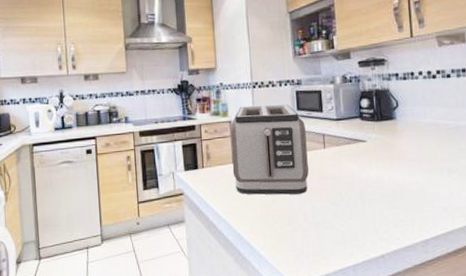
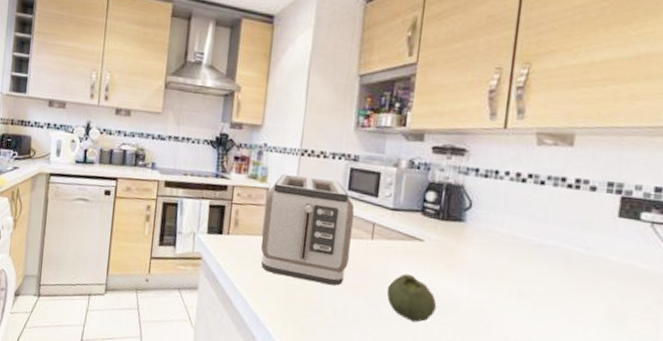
fruit: none [344,172,387,211] -> present [386,273,437,323]

